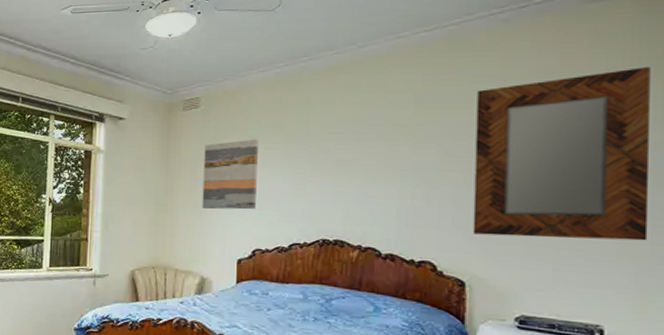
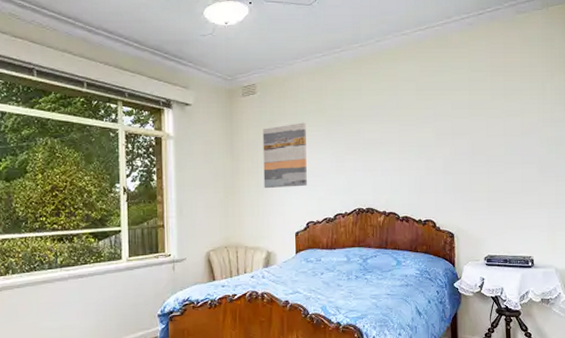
home mirror: present [472,66,650,241] -> none [455,63,554,195]

